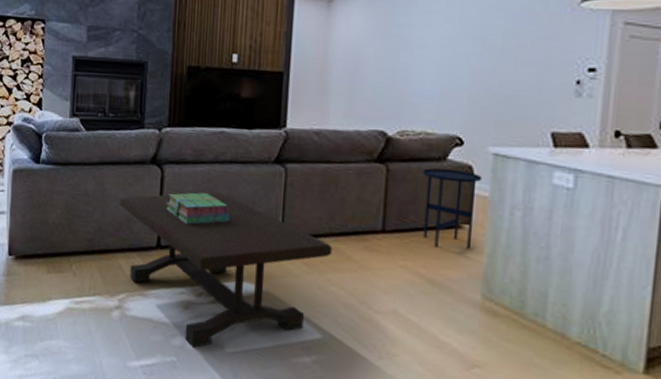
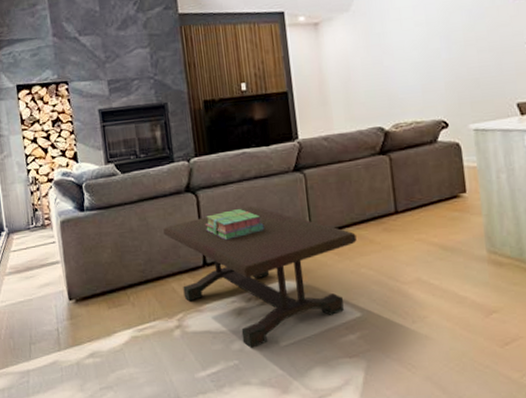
side table: present [423,168,483,250] -> none [419,148,471,218]

